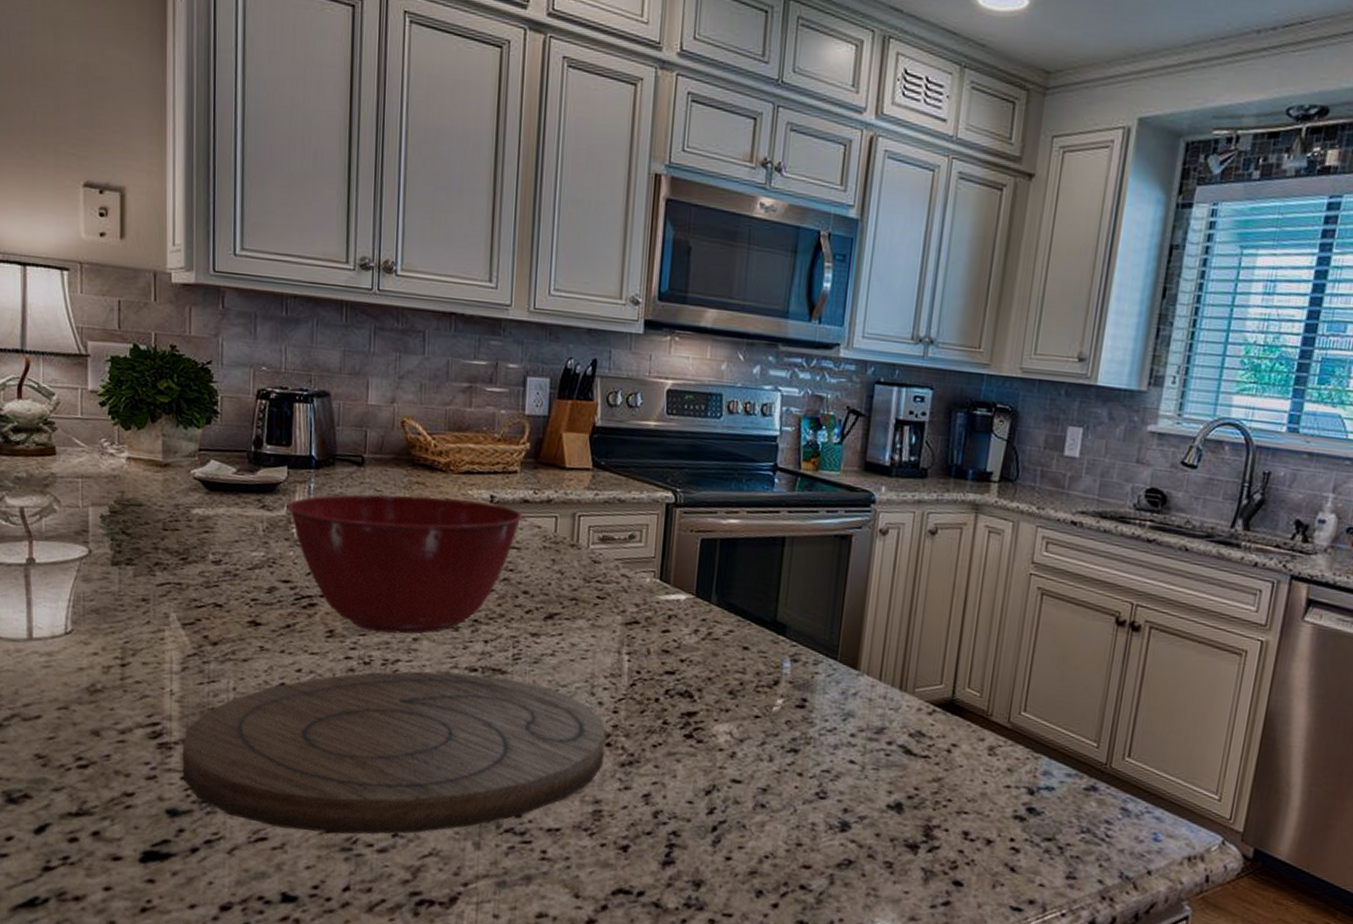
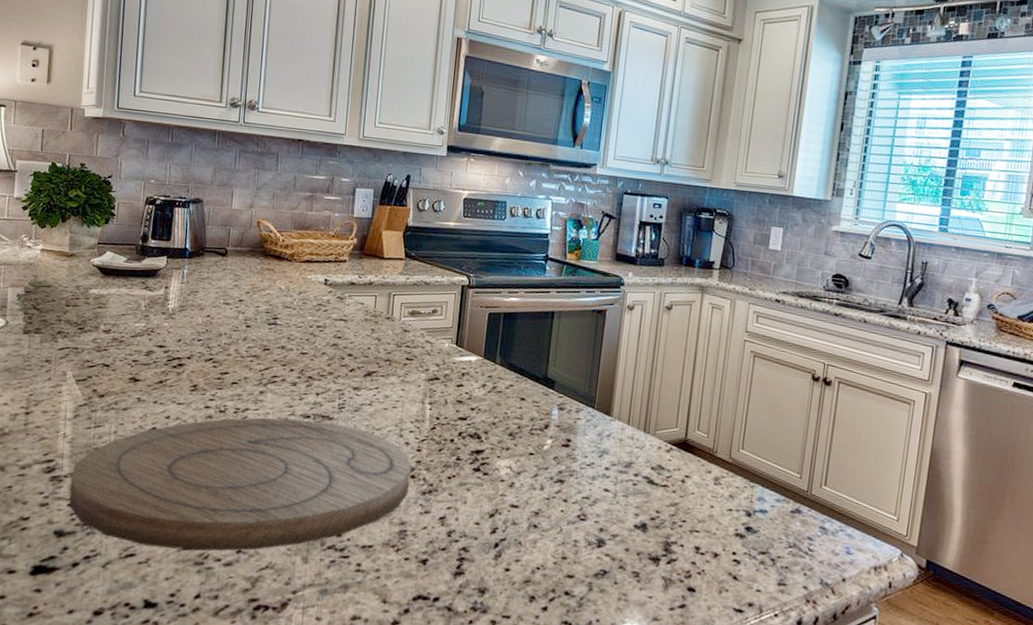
mixing bowl: present [286,494,522,634] -> none [164,278,349,388]

